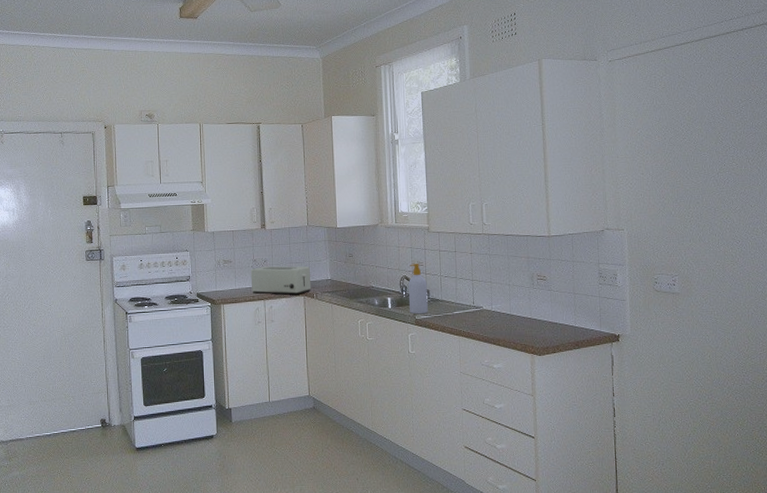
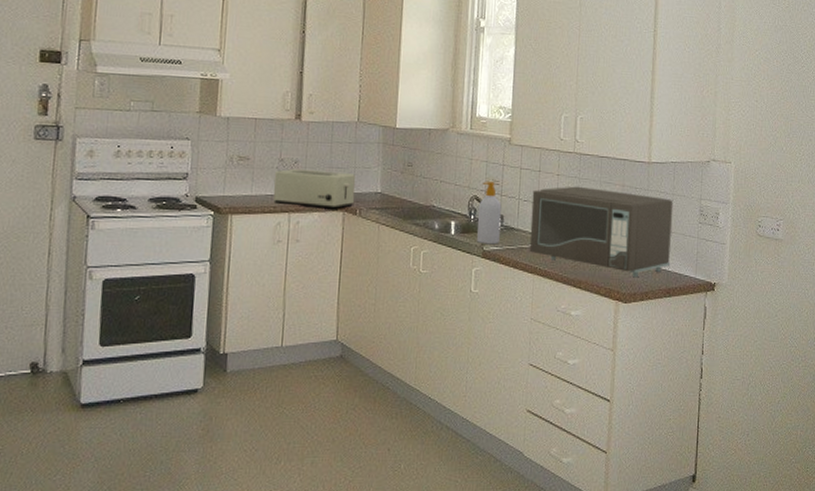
microwave: none [451,261,576,334] -> present [529,186,672,278]

